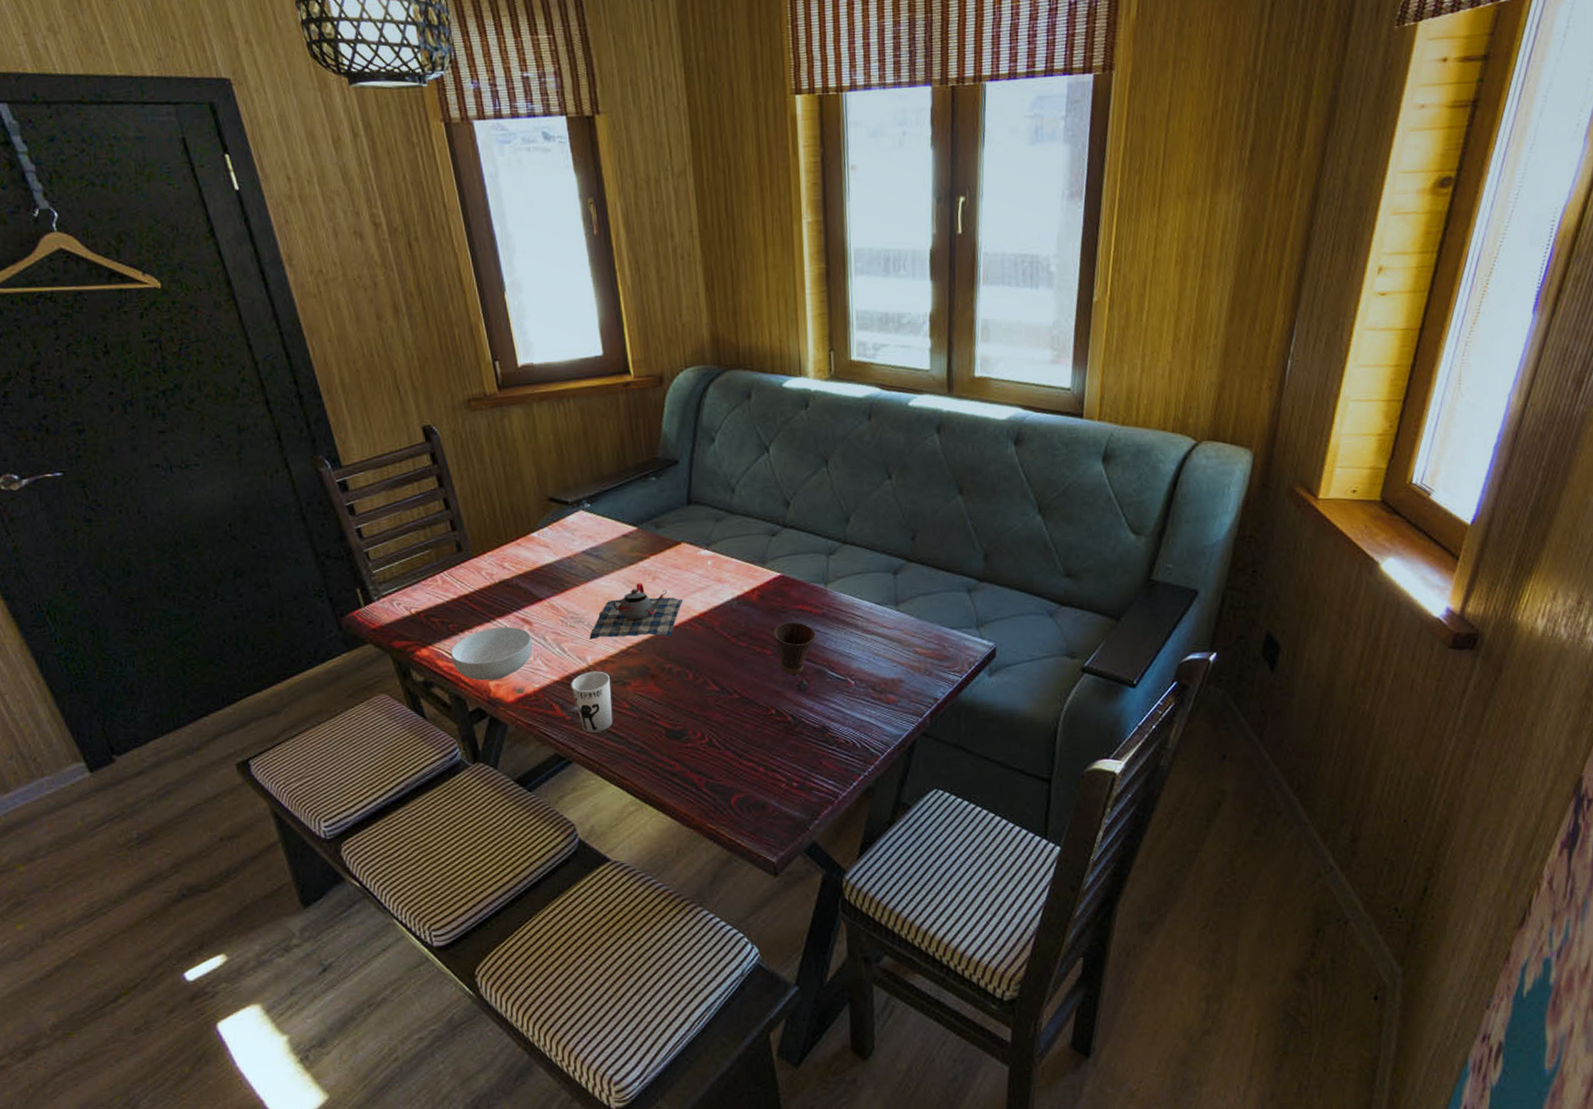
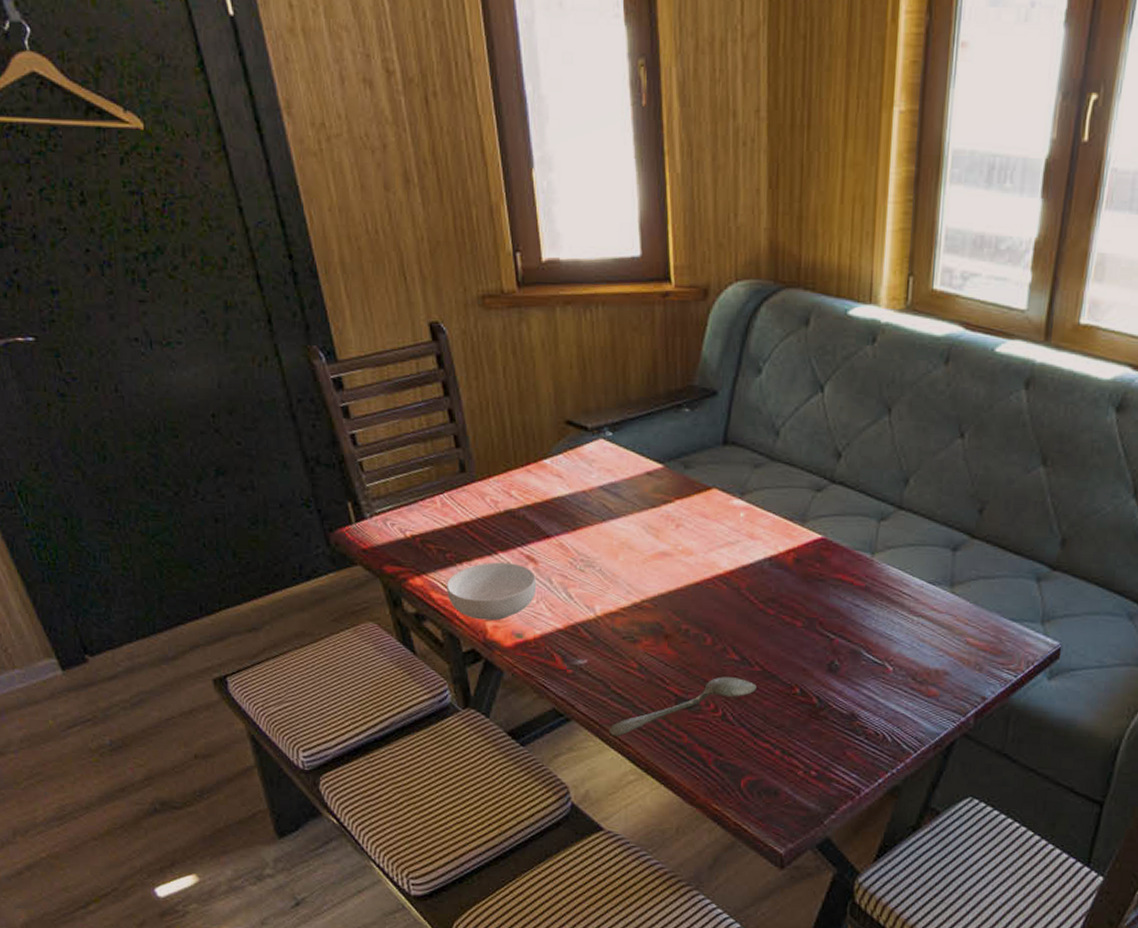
cup: present [571,671,613,733] -> none [575,623,619,691]
teapot: present [589,583,684,640] -> none [600,529,709,594]
spoon: none [607,706,737,773] -> present [608,676,756,737]
cup: present [774,622,816,675] -> none [807,592,855,653]

